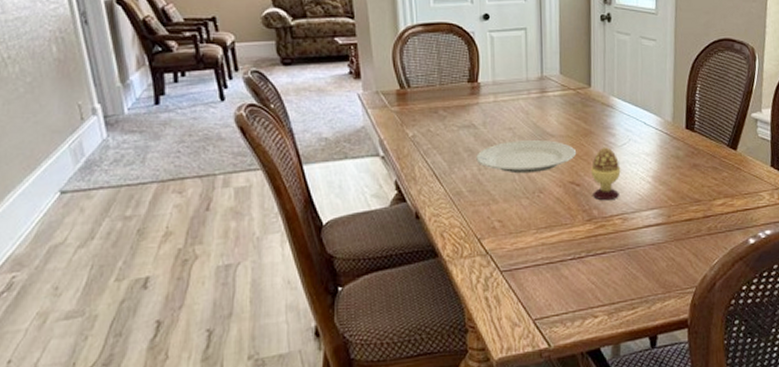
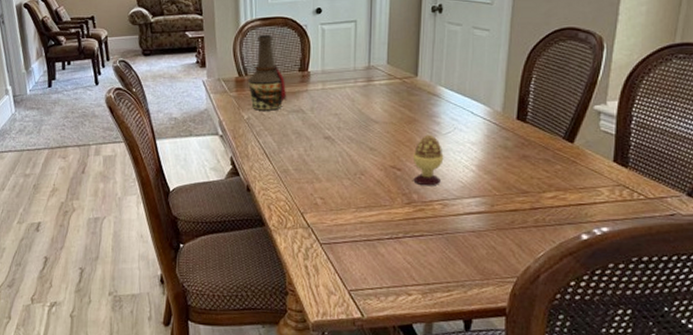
bottle: none [410,41,456,127] -> present [247,34,287,111]
plate: present [476,140,577,174] -> none [303,125,400,157]

